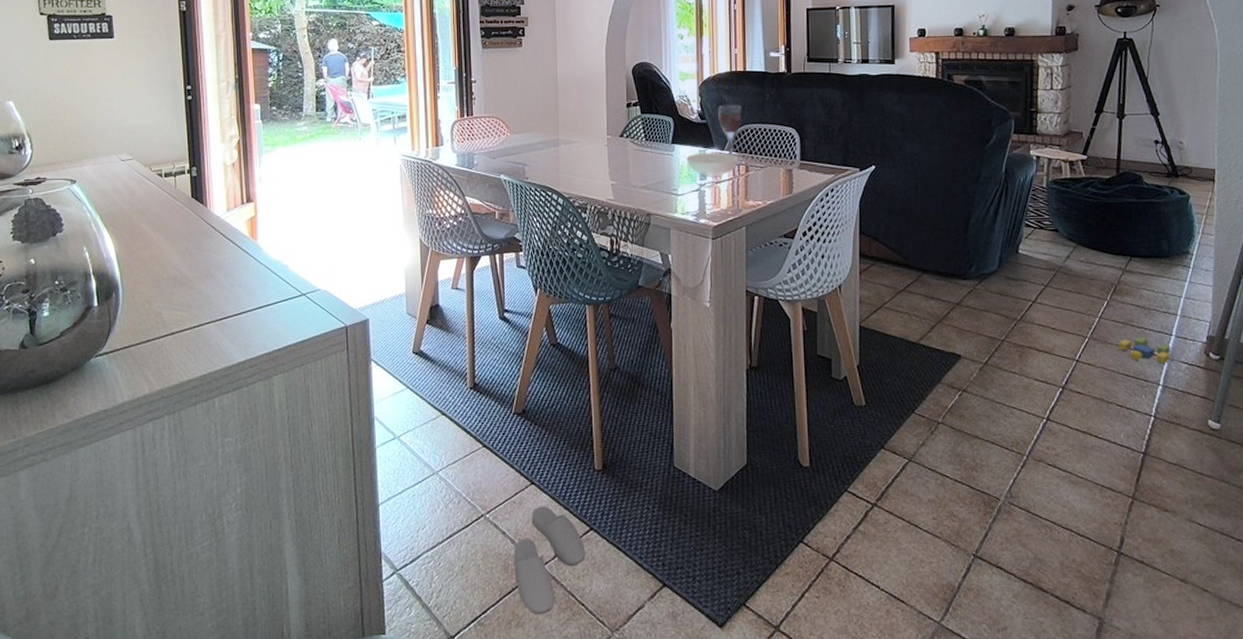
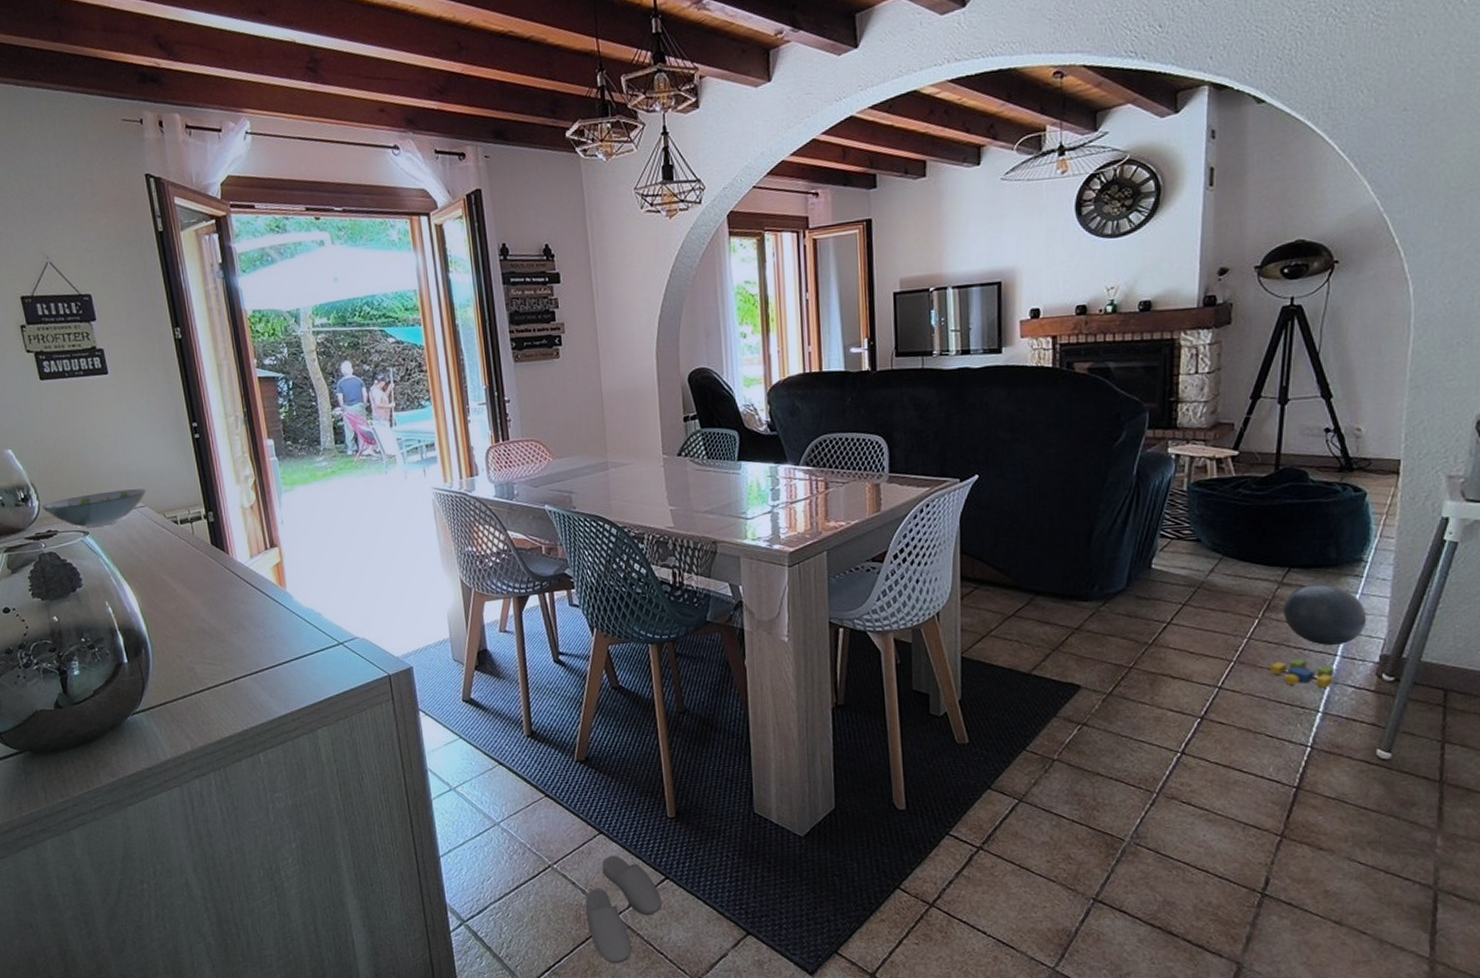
decorative bowl: none [34,143,136,177] -> present [41,489,147,528]
bowl: present [686,153,739,178] -> none [755,468,817,498]
cup: present [718,104,743,166] -> none [790,411,822,483]
ball: none [1127,271,1195,327] -> present [1284,583,1367,646]

